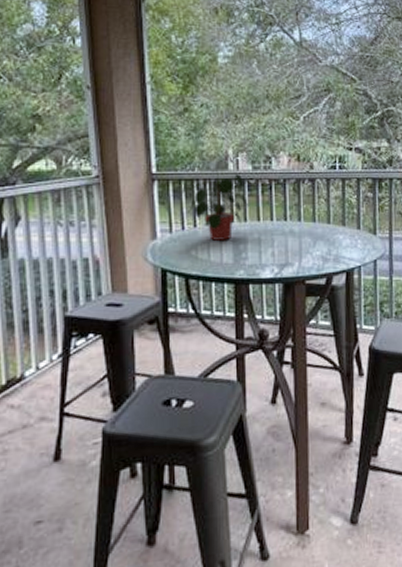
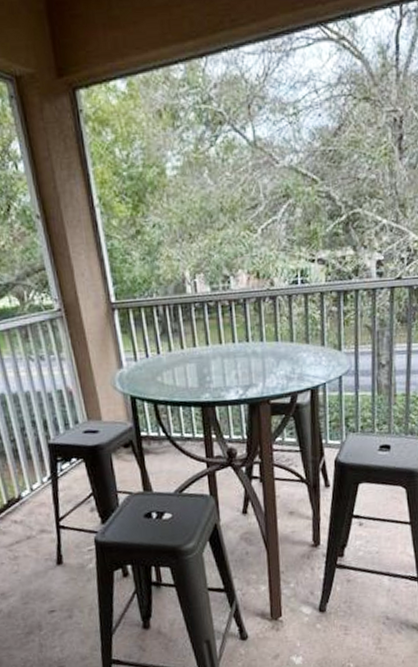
potted plant: present [181,160,248,241] -> none [141,285,209,366]

